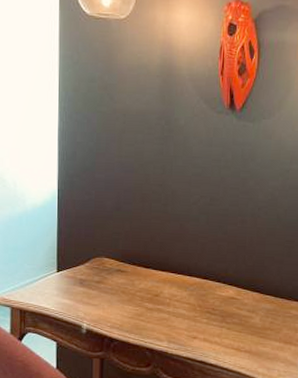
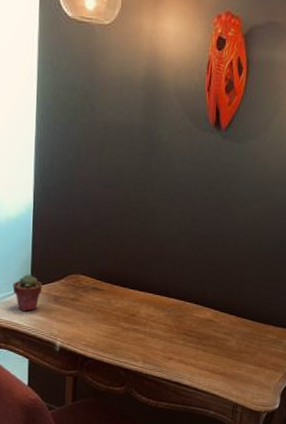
potted succulent: none [40,259,68,296] -> present [12,274,42,312]

